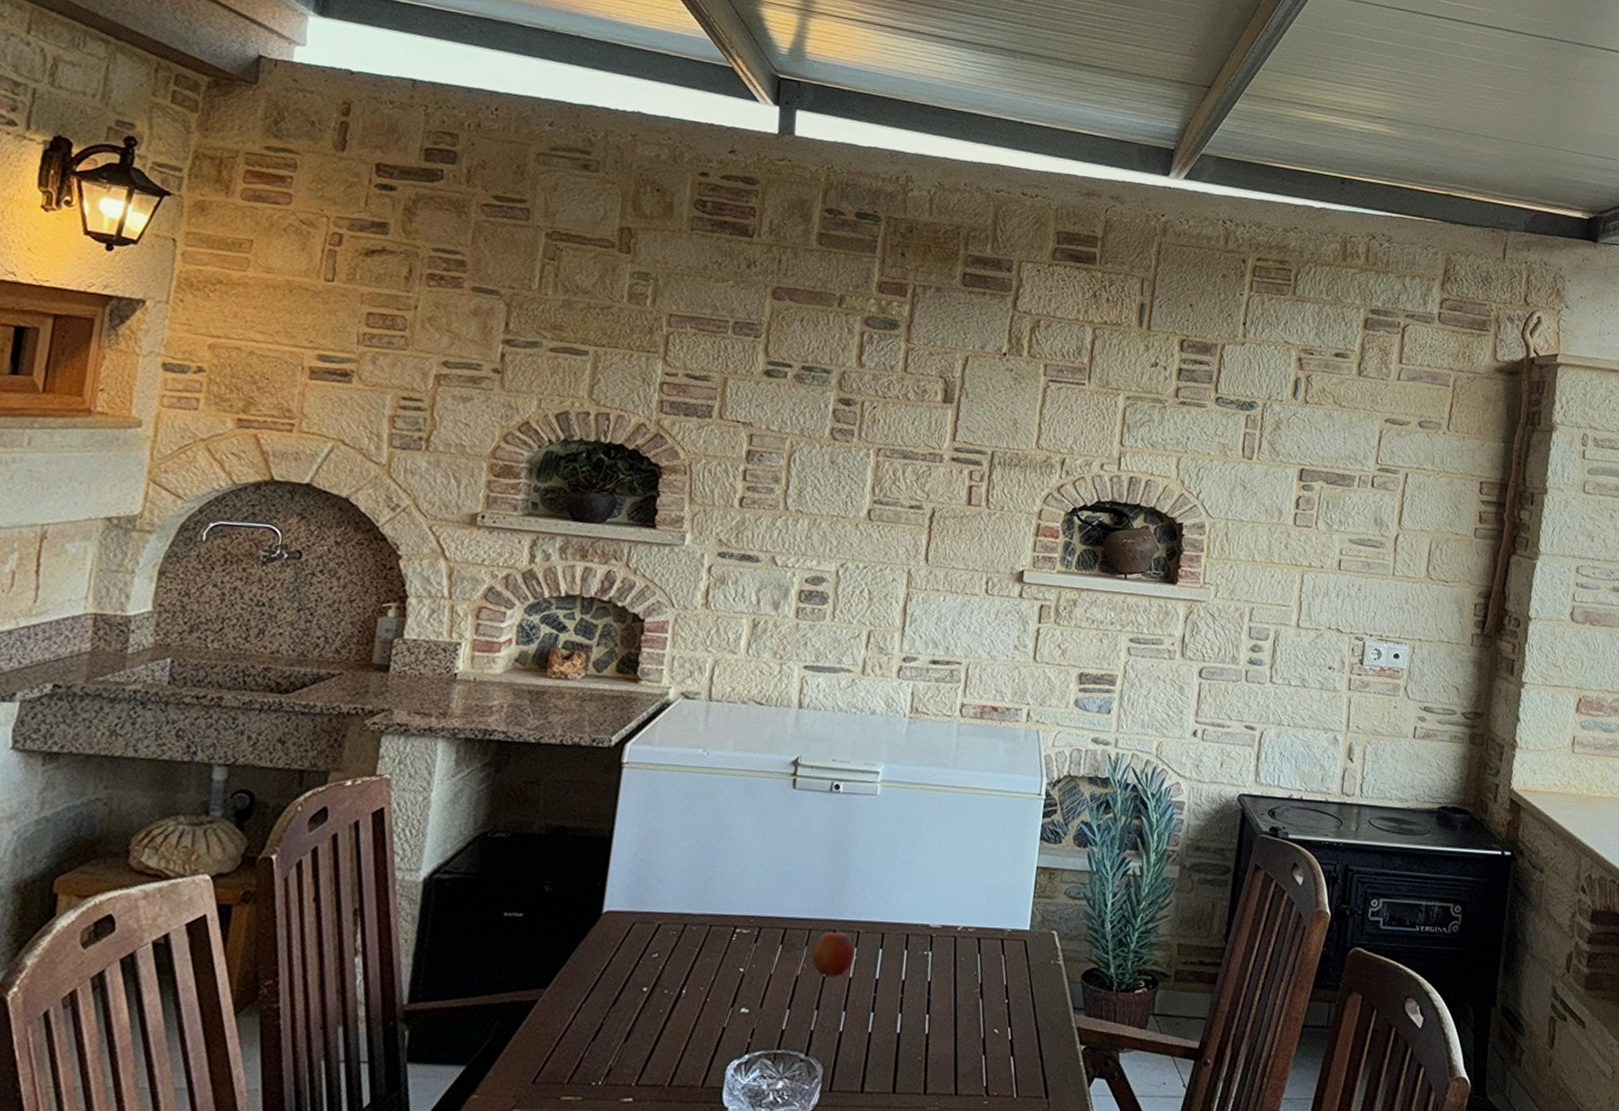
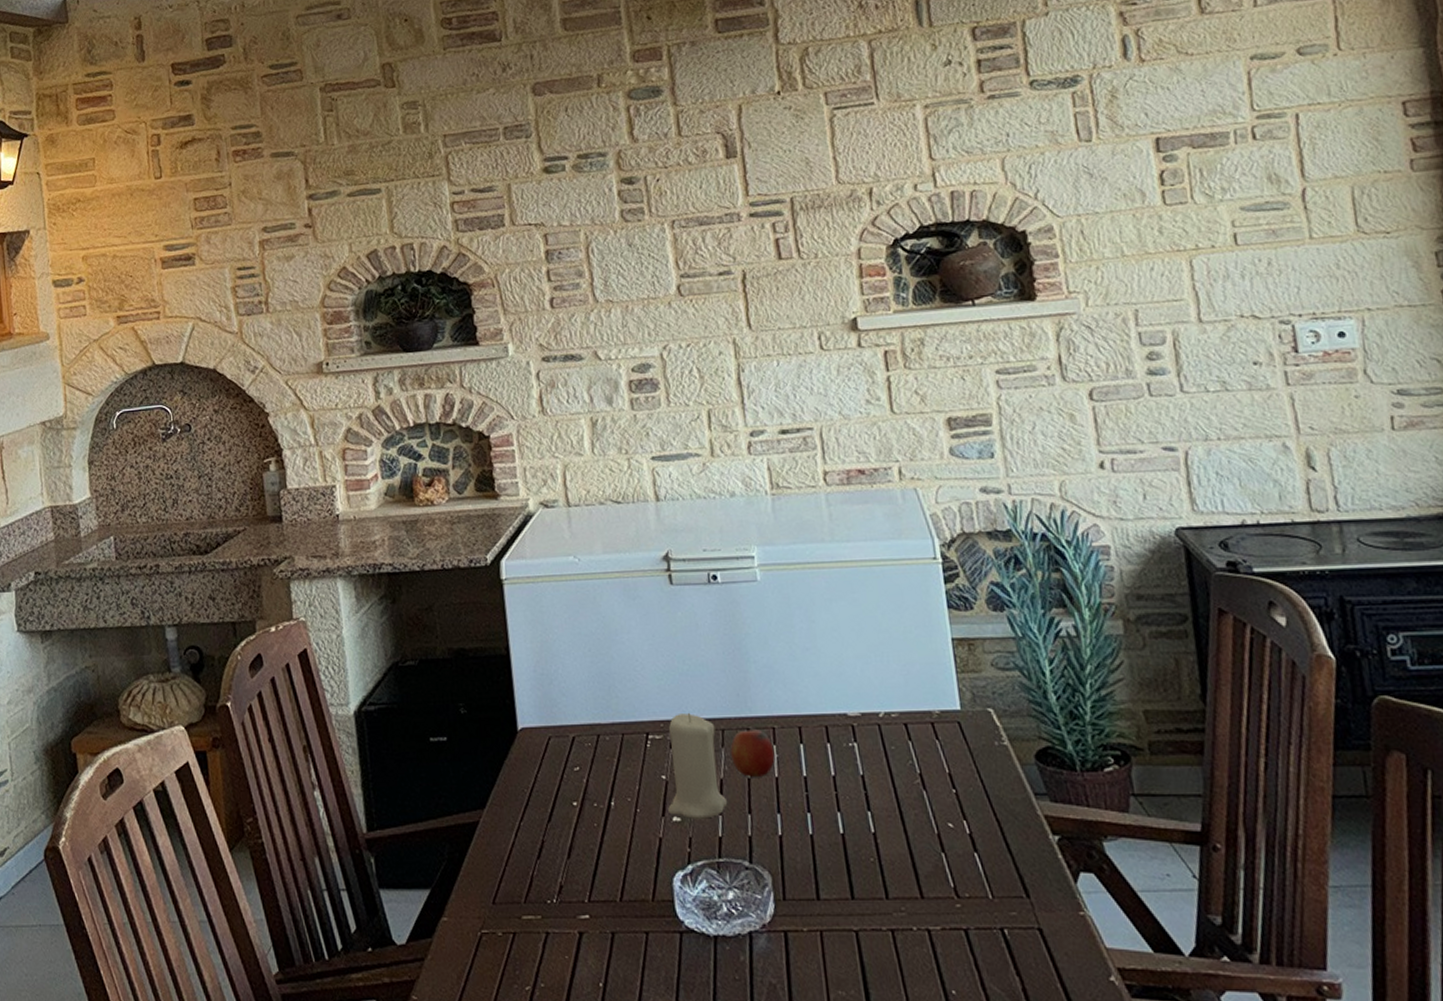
candle: none [738,910,804,1012] -> present [668,712,728,819]

